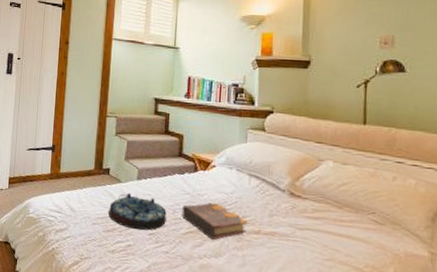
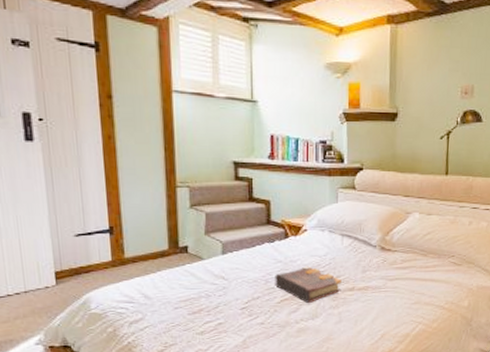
serving tray: present [109,192,167,231] -> none [192,269,259,307]

